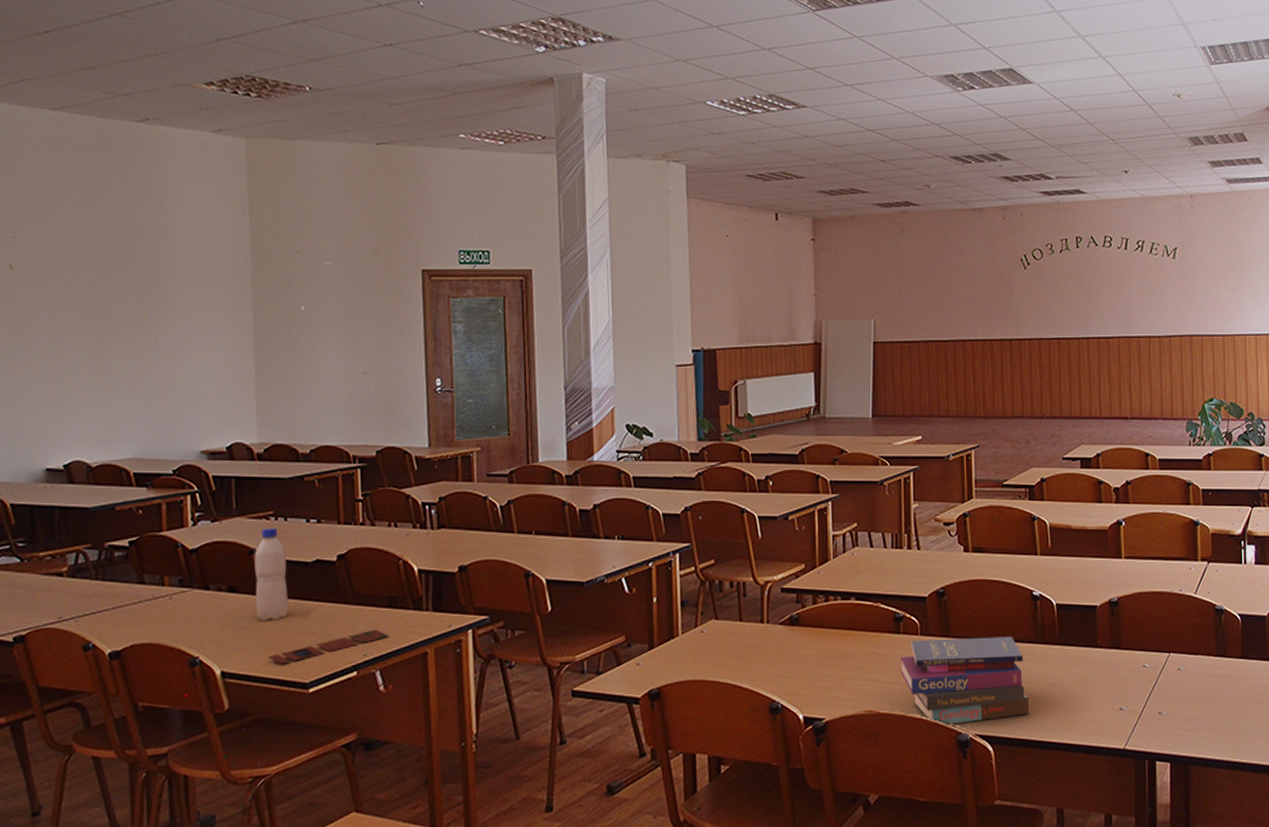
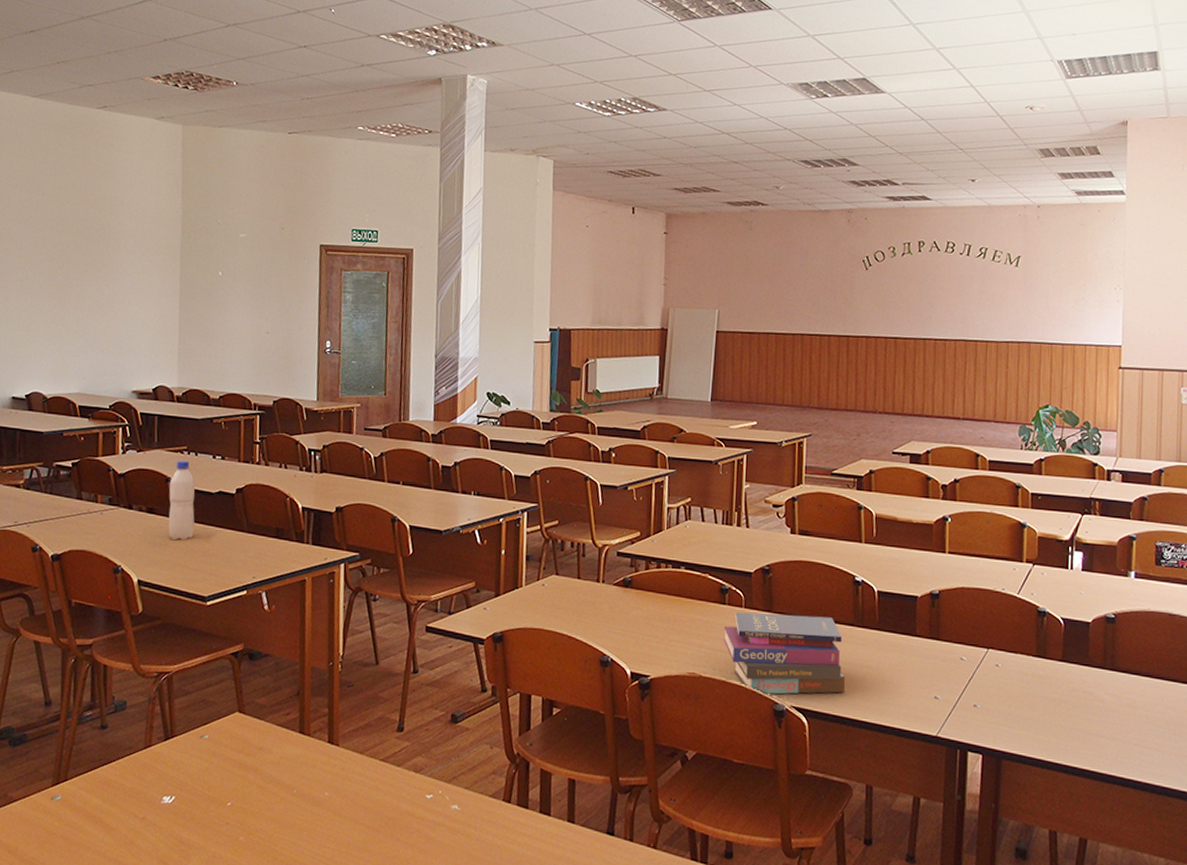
papers: present [268,629,390,665] -> none [175,556,275,579]

